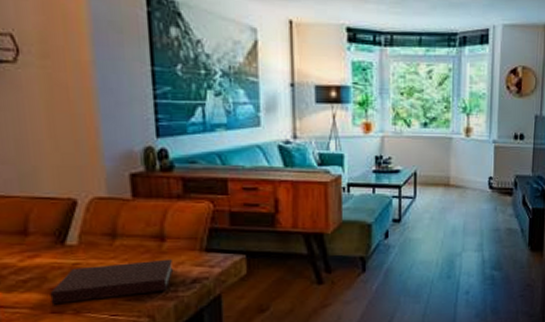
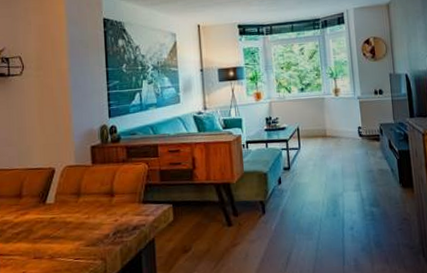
notebook: present [50,259,174,305] -> none [34,210,120,252]

